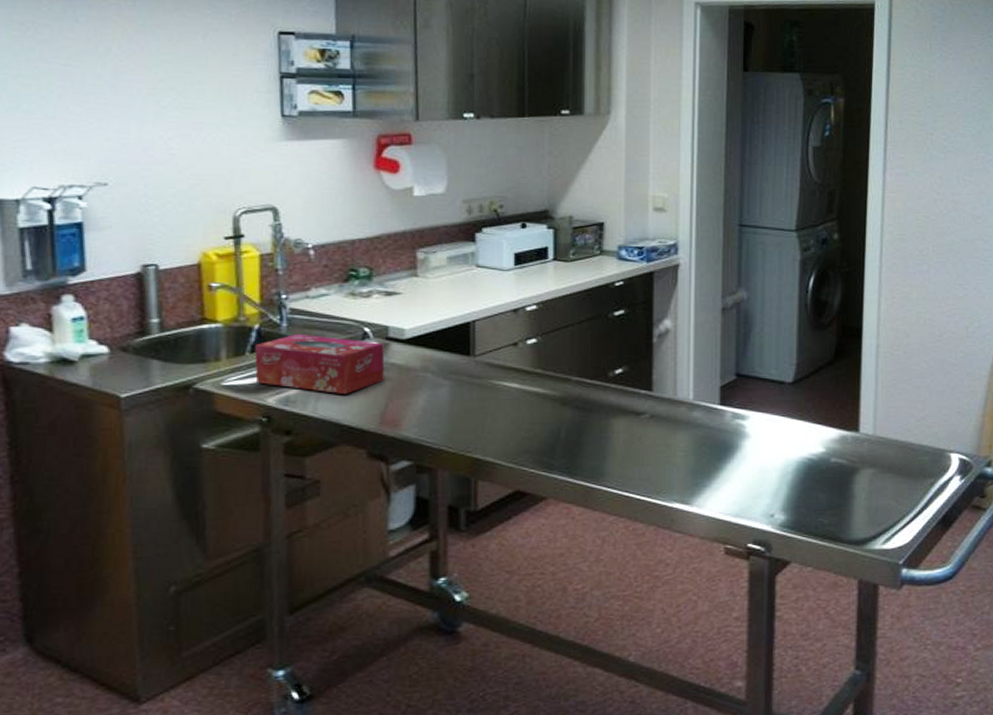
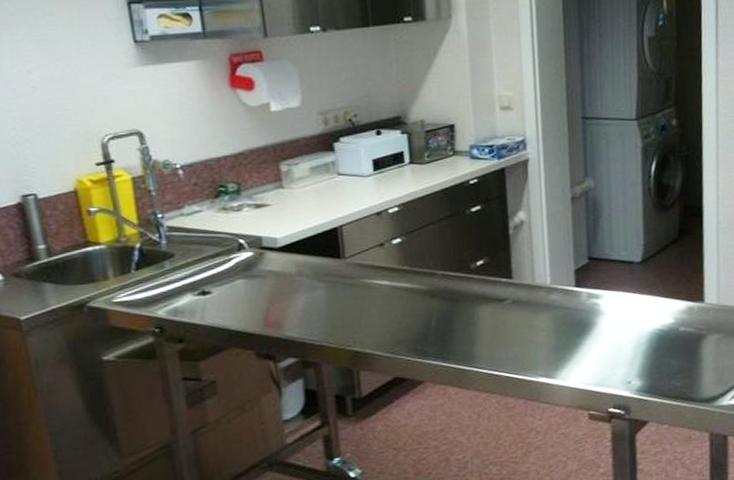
tissue box: present [255,334,385,394] -> none [139,249,263,302]

